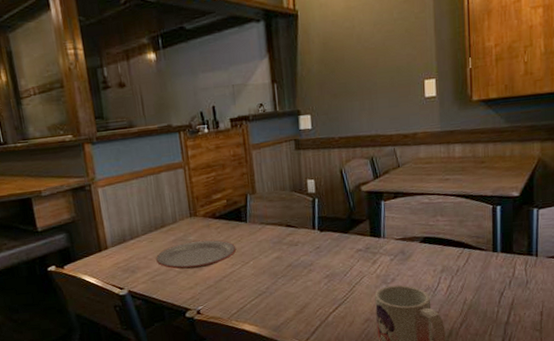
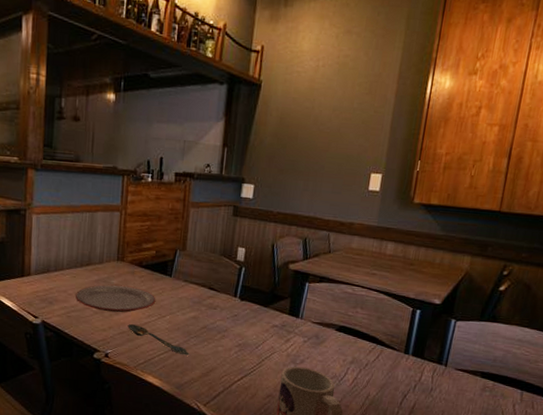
spoon: none [213,276,280,297] -> present [127,324,190,356]

